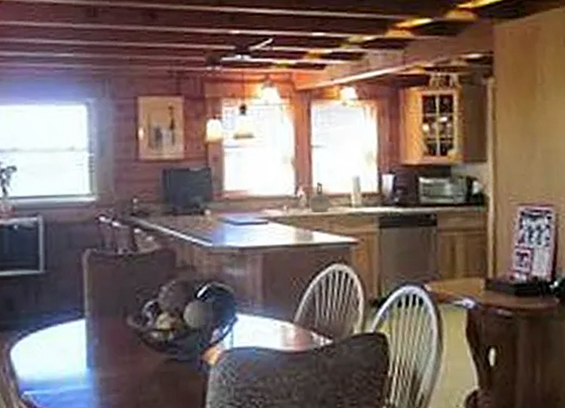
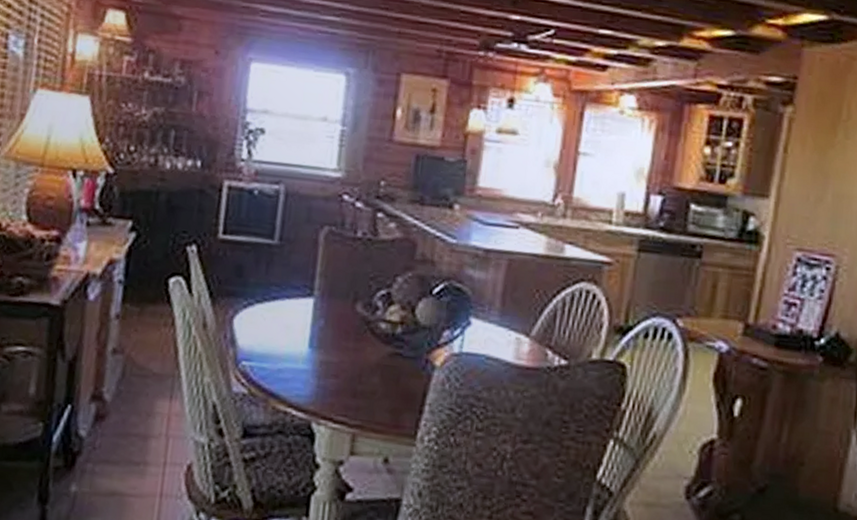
kettle: present [309,182,330,213] -> none [566,192,589,226]

